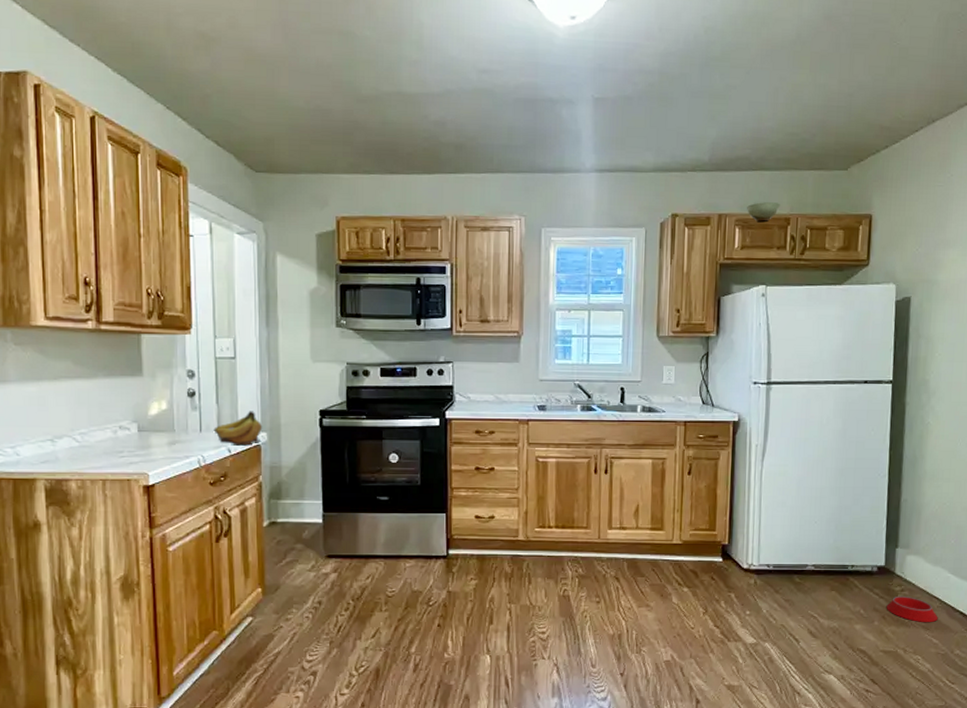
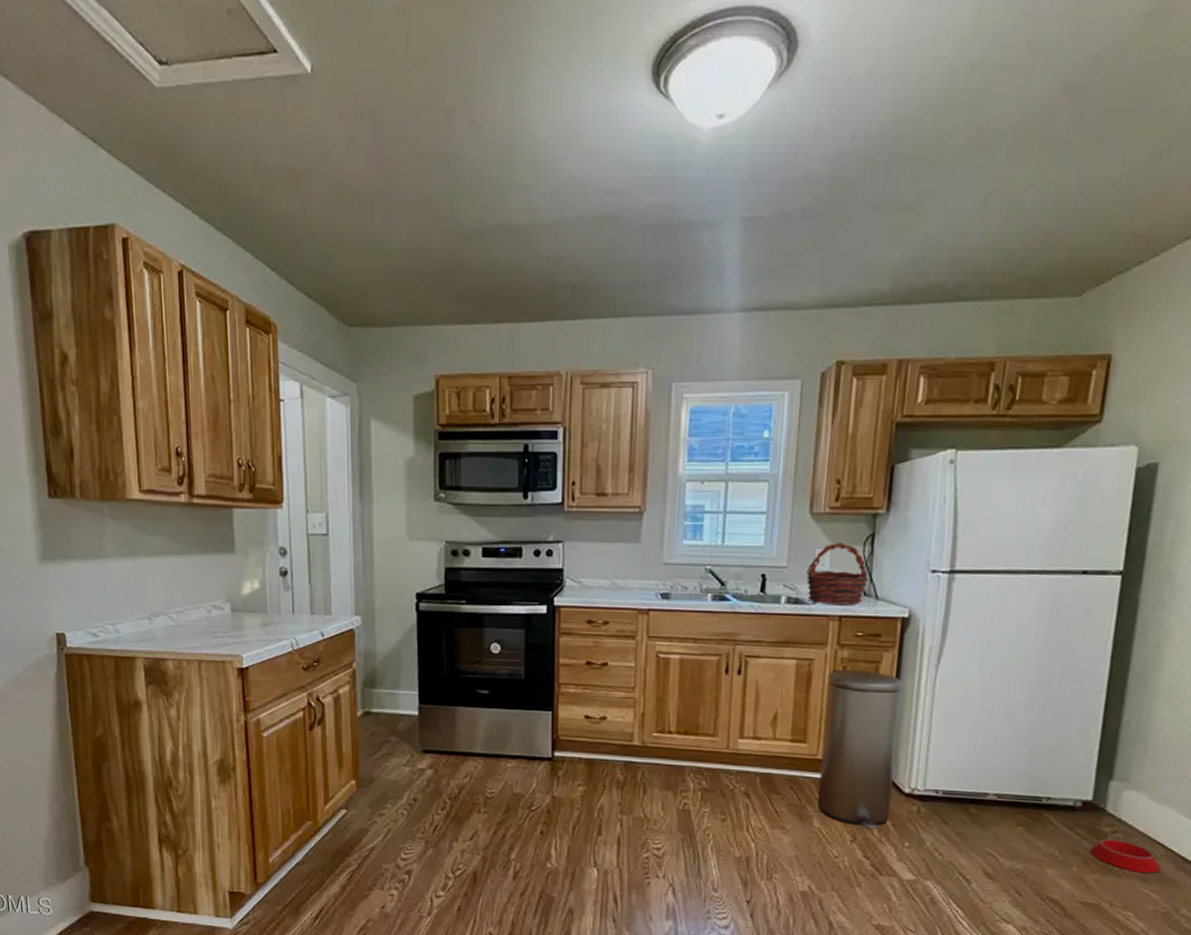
fruit: present [213,411,263,446] -> none [306,592,357,630]
basket: none [657,360,706,413] -> present [806,542,869,606]
pedal bin: none [674,466,737,601] -> present [817,669,903,829]
bowl: present [747,201,780,223] -> none [936,341,983,369]

